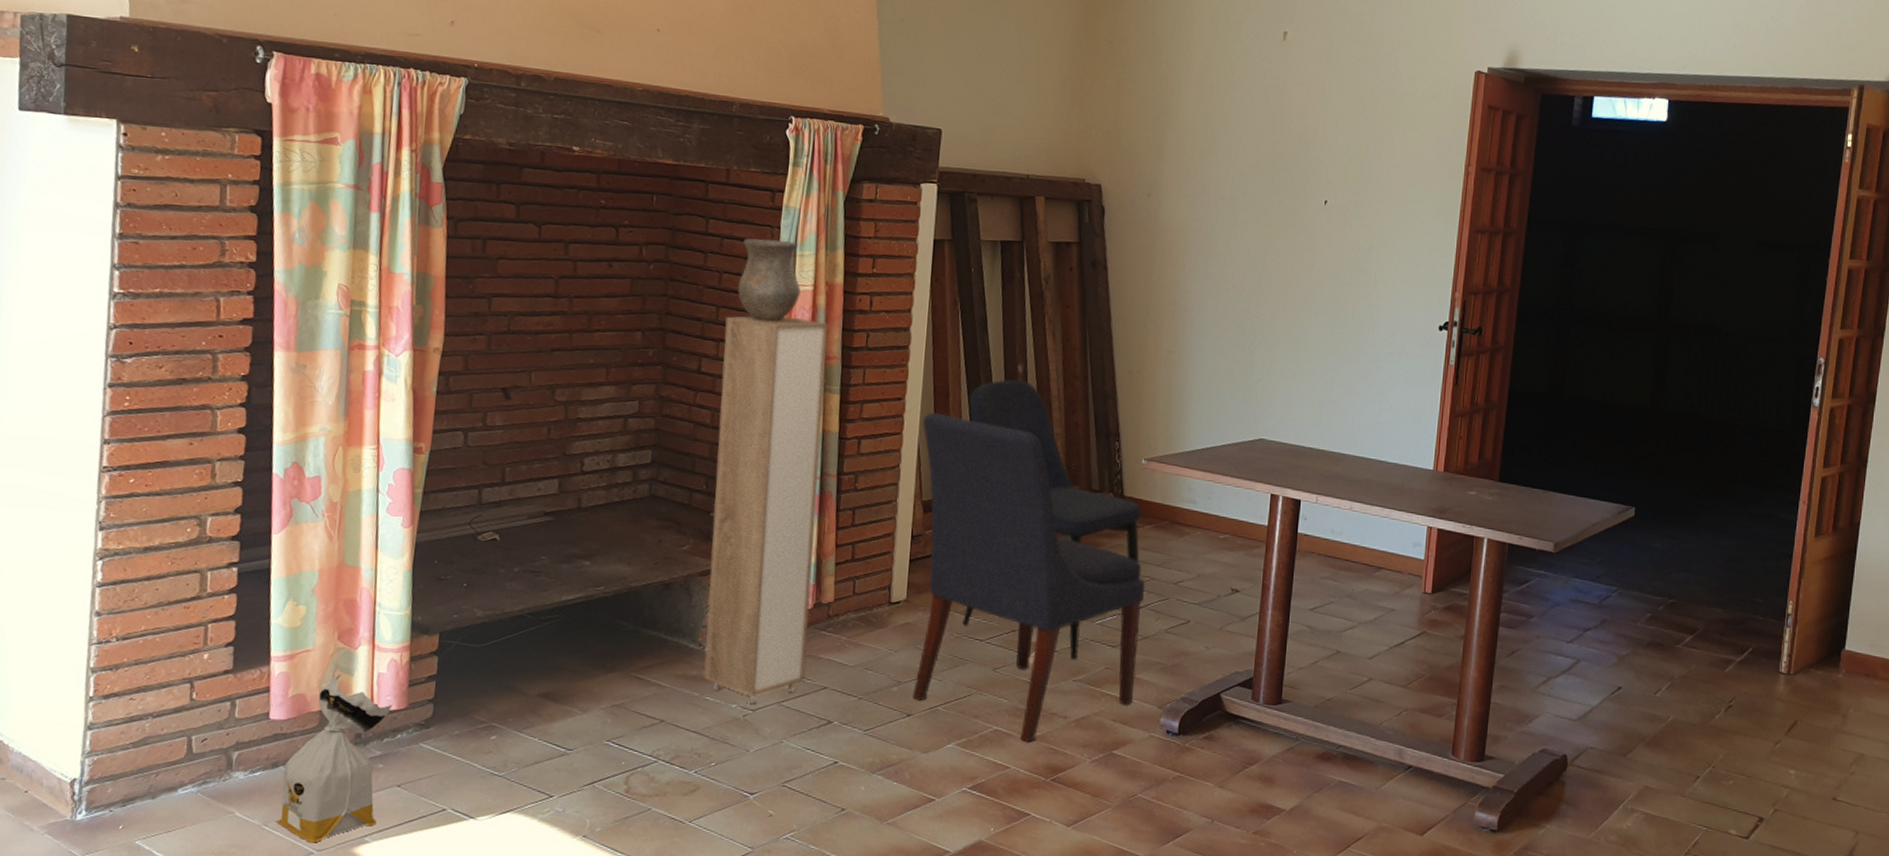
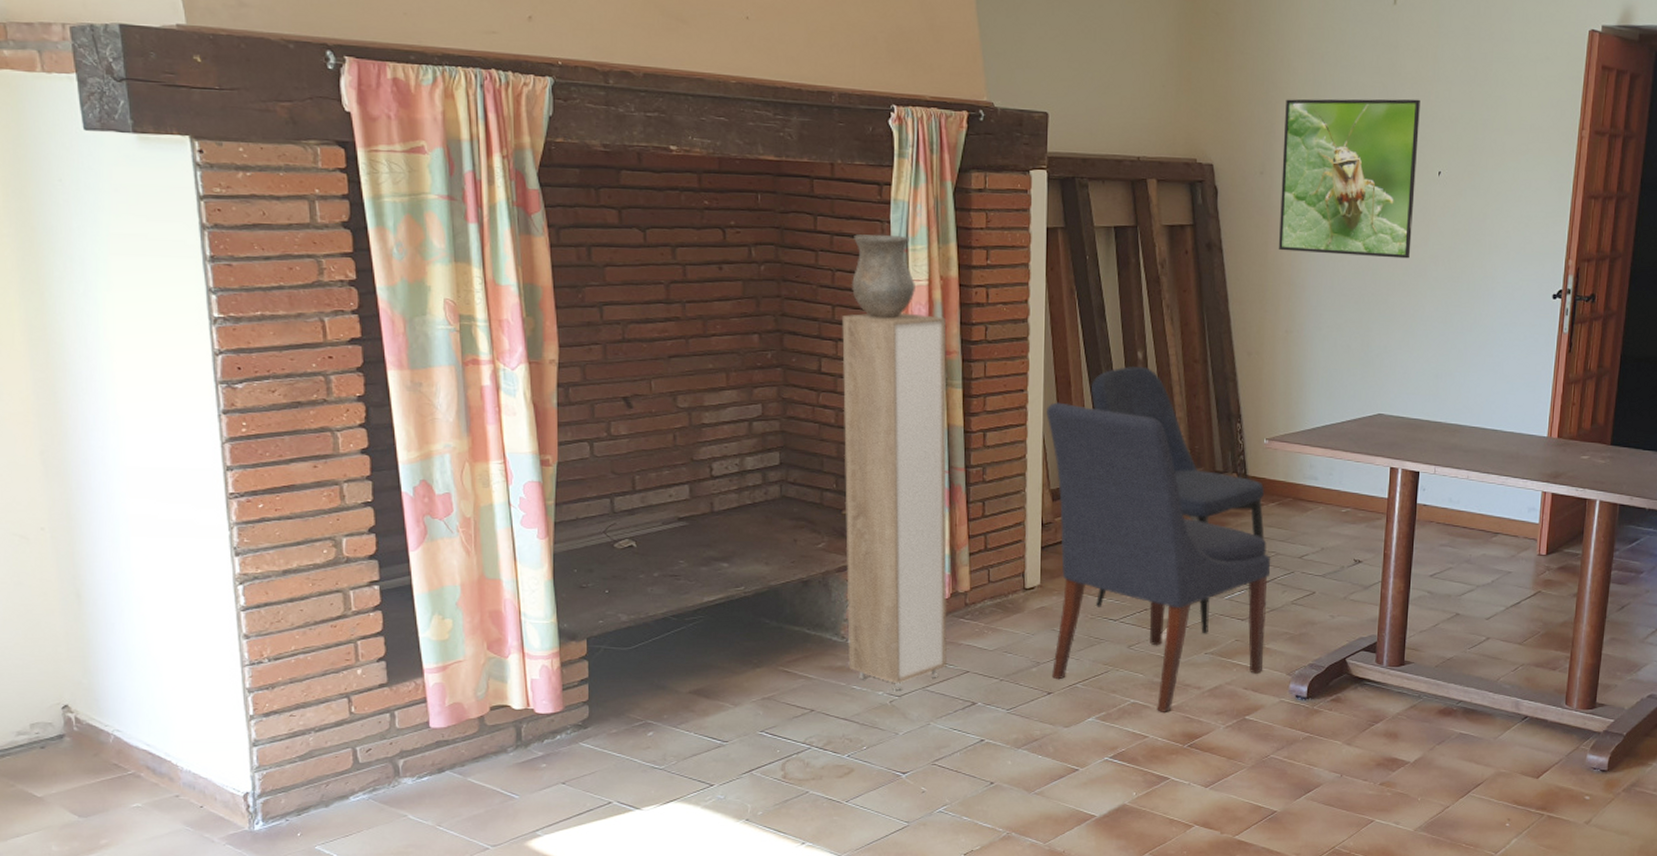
bag: present [276,674,393,843] -> none [449,682,549,839]
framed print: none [1164,125,1308,285] -> present [1279,99,1420,259]

